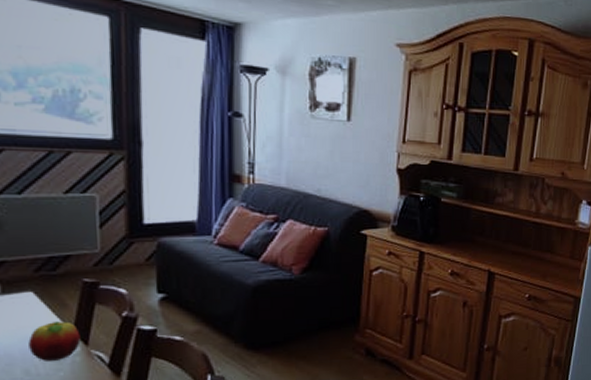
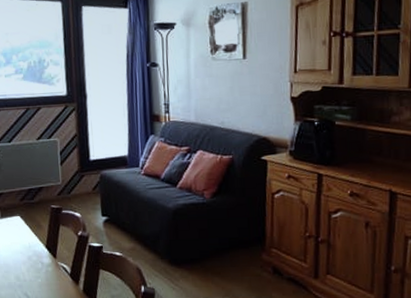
fruit: present [28,321,81,361] -> none [18,239,51,270]

